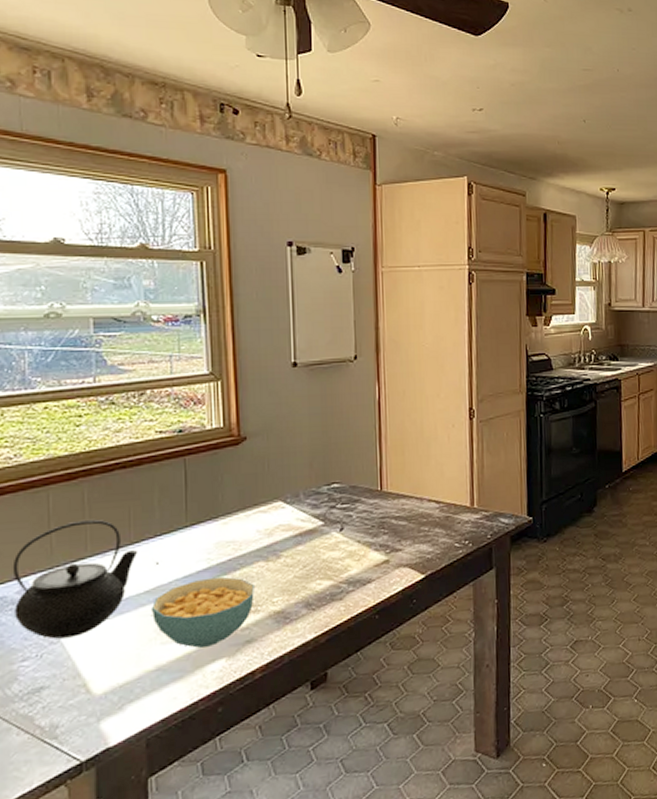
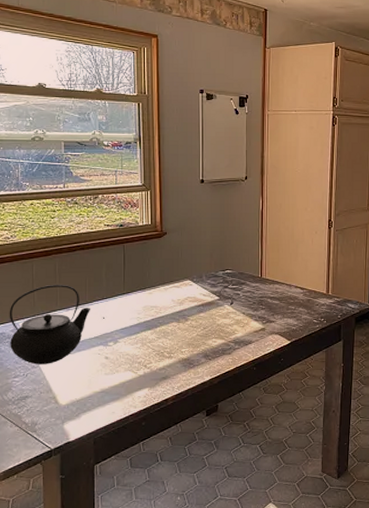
cereal bowl: present [152,576,254,648] -> none [100,331,169,379]

